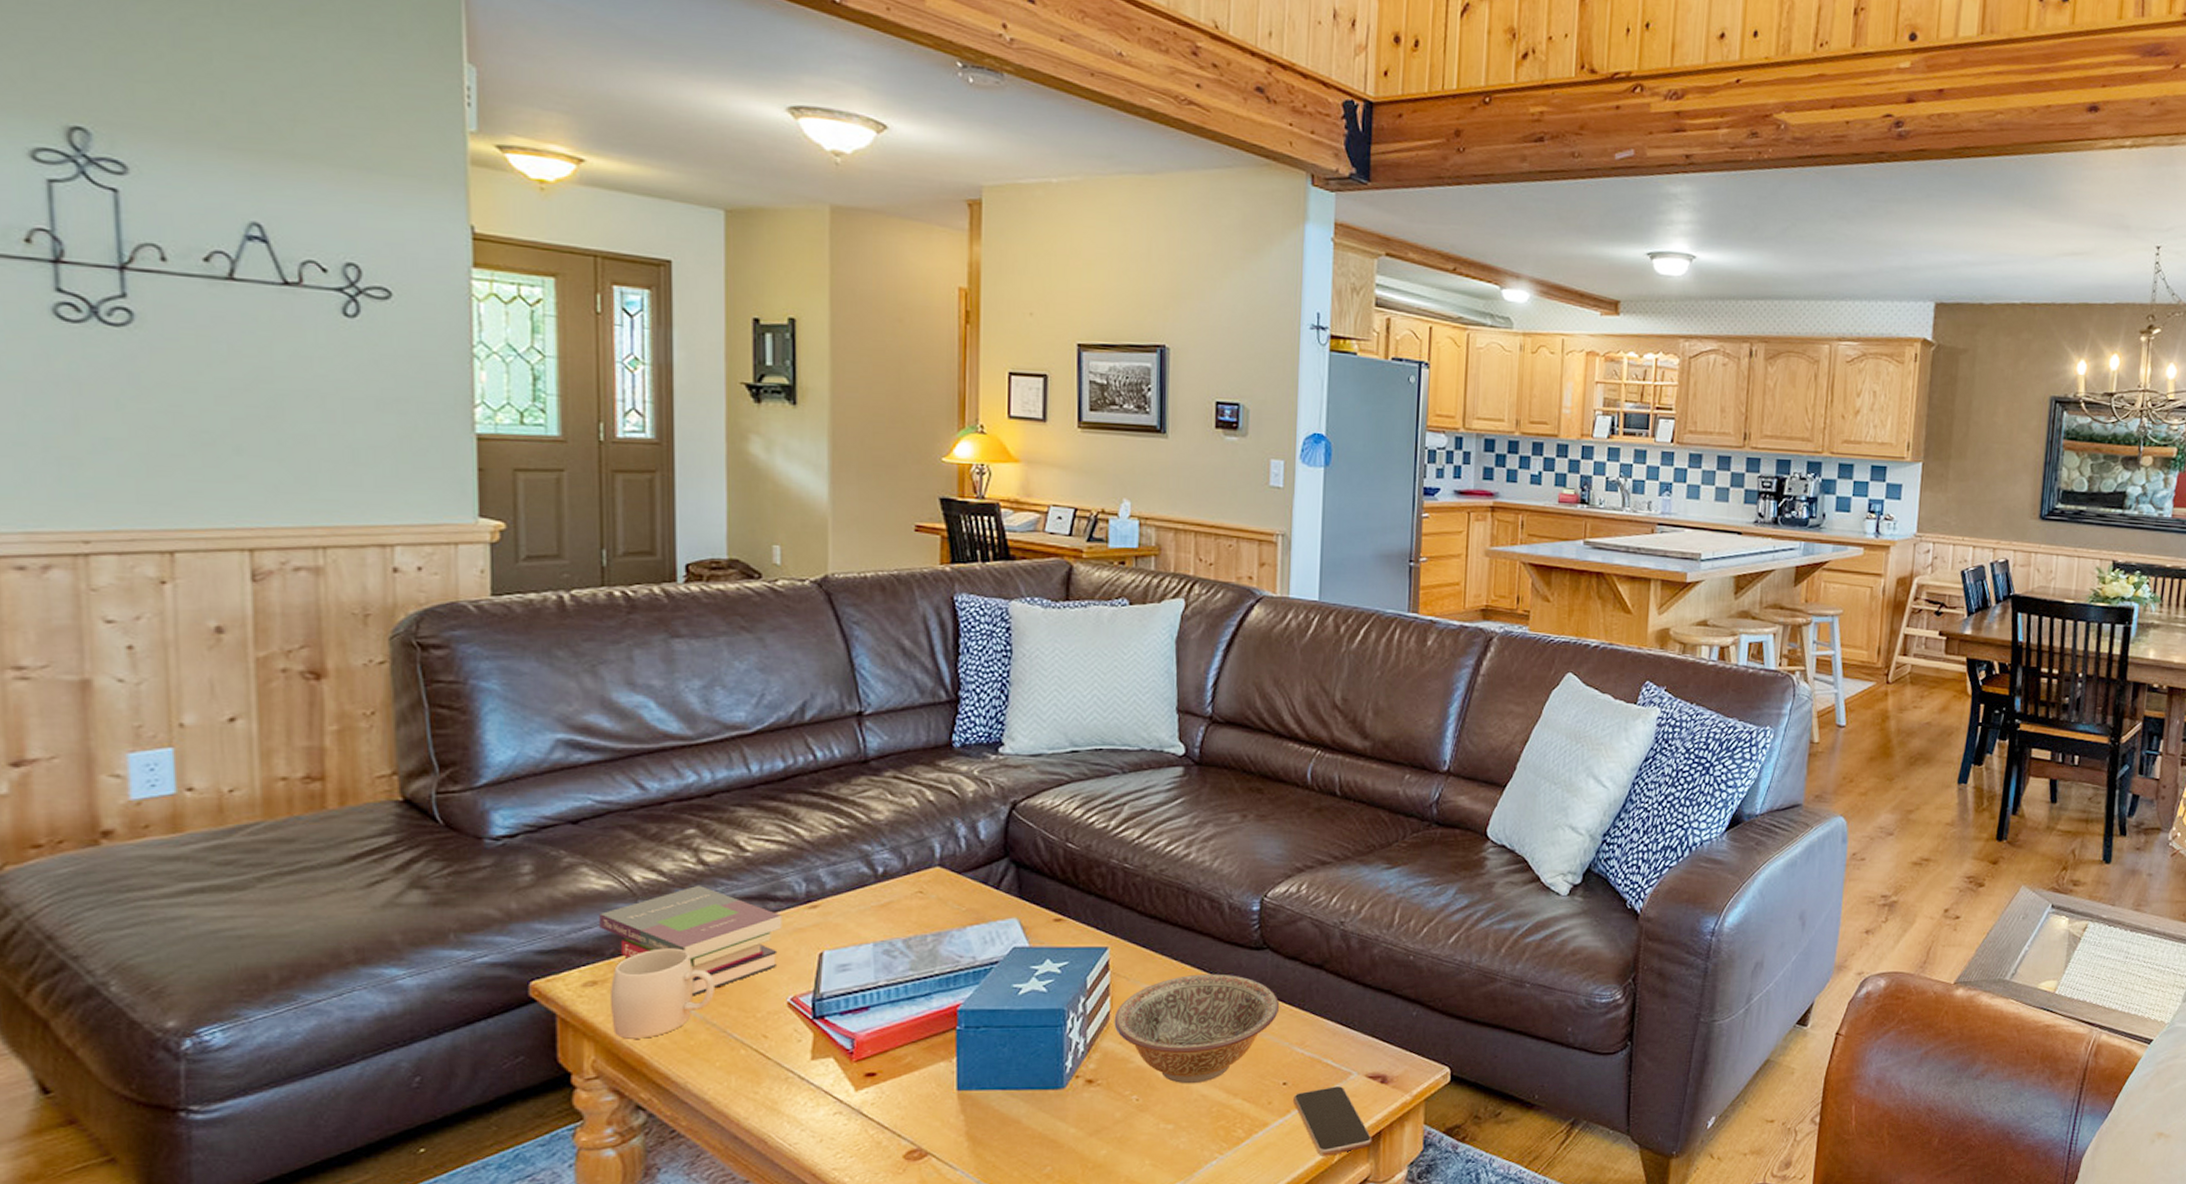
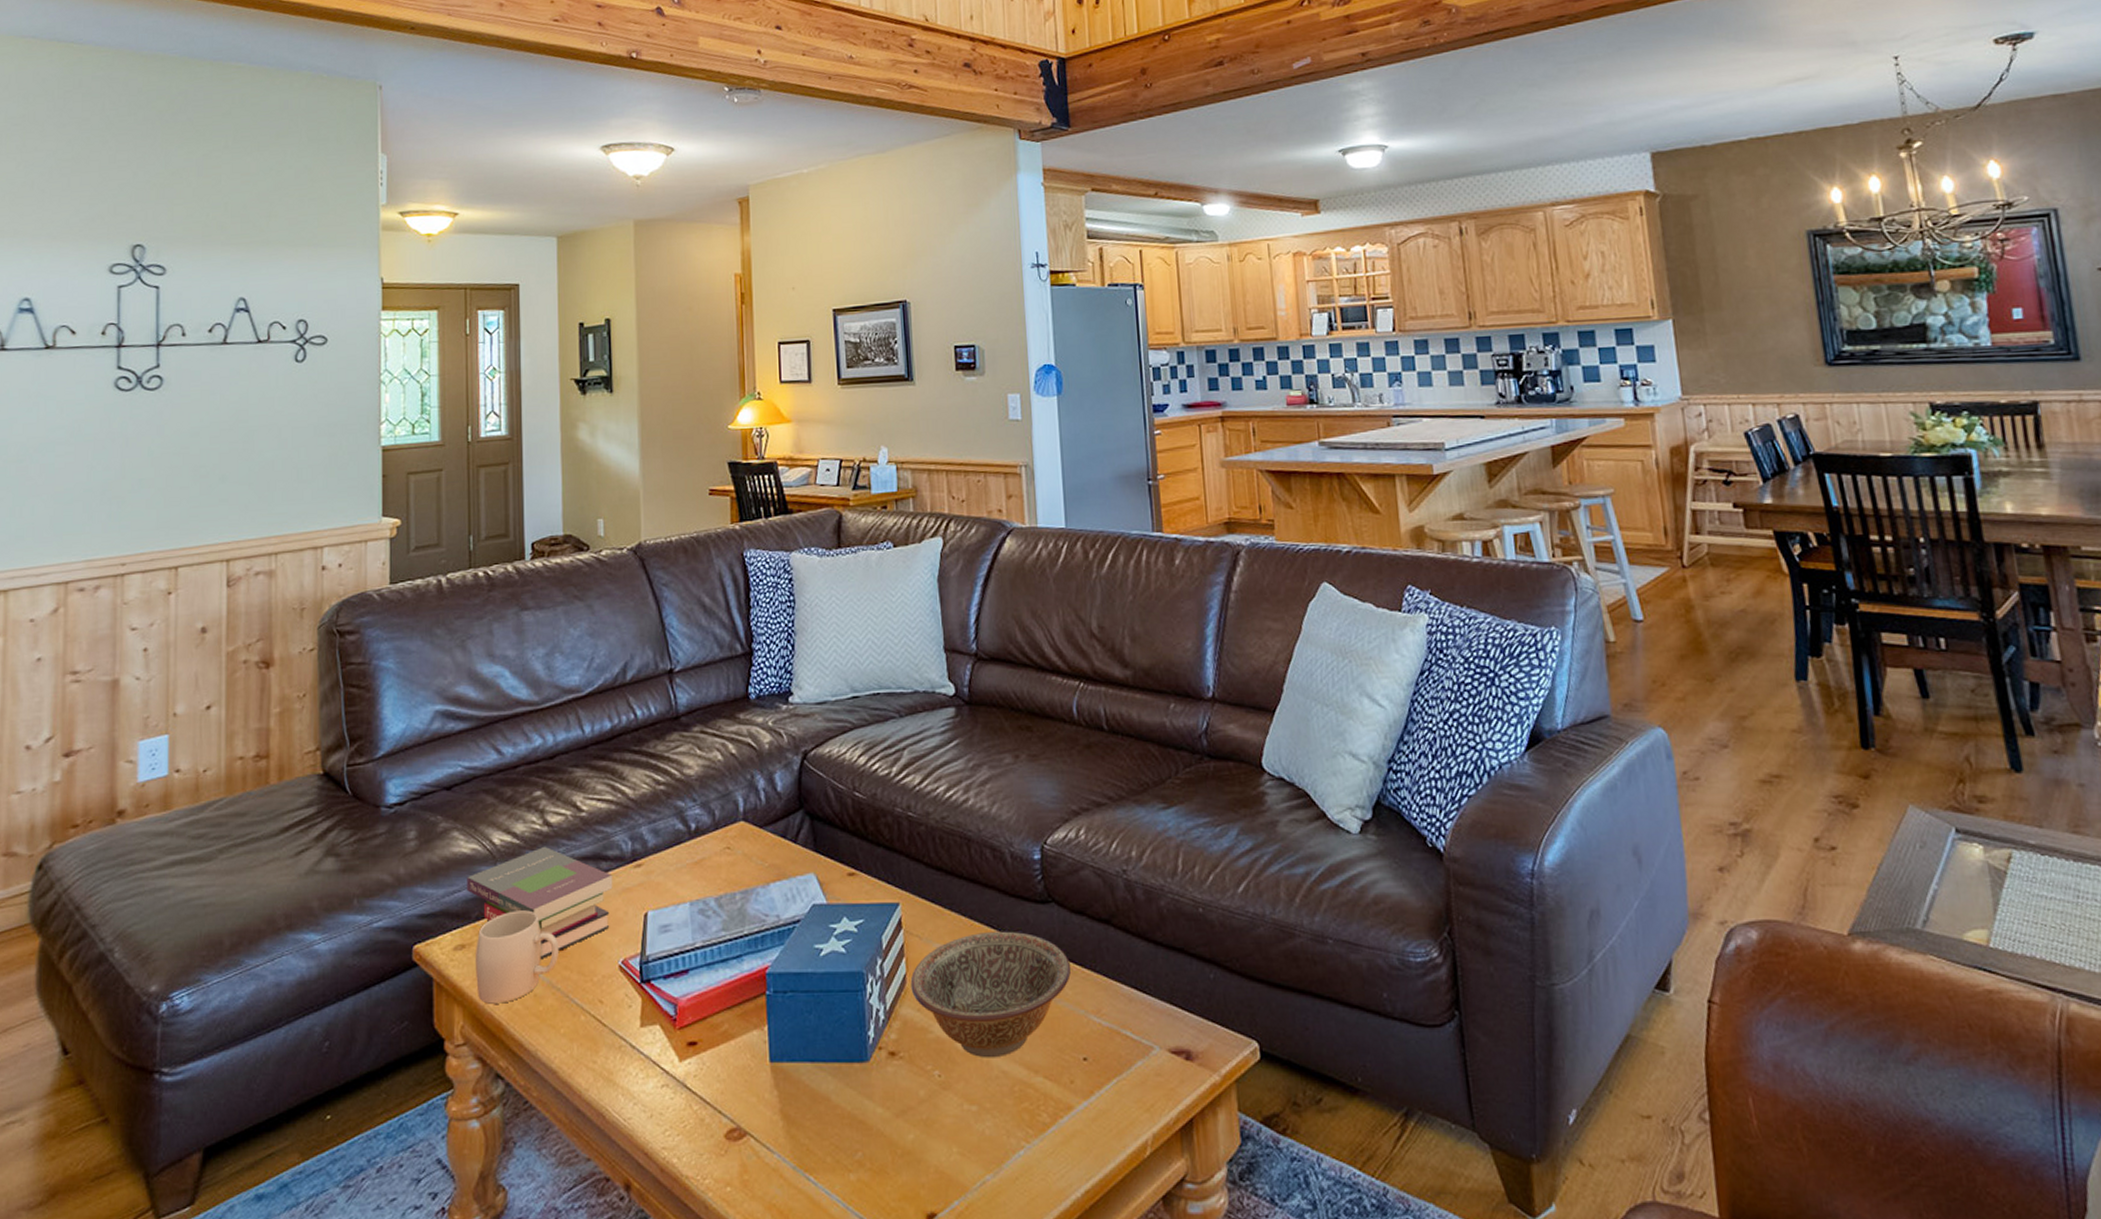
mobile phone: present [1293,1086,1372,1156] -> none [1096,1063,1185,1148]

